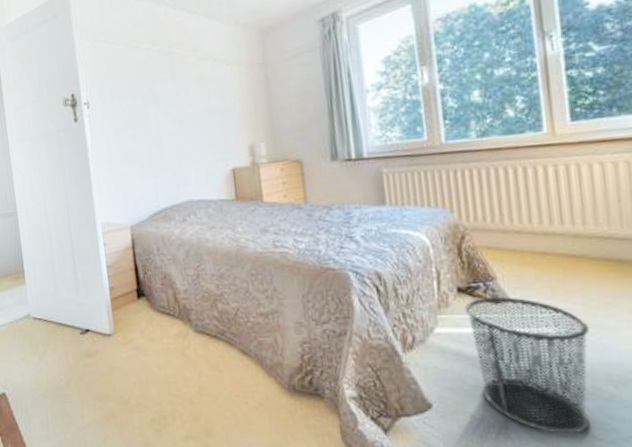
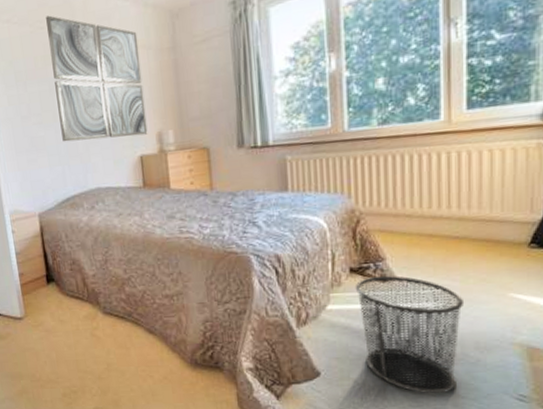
wall art: none [141,35,240,155] -> present [46,15,148,142]

